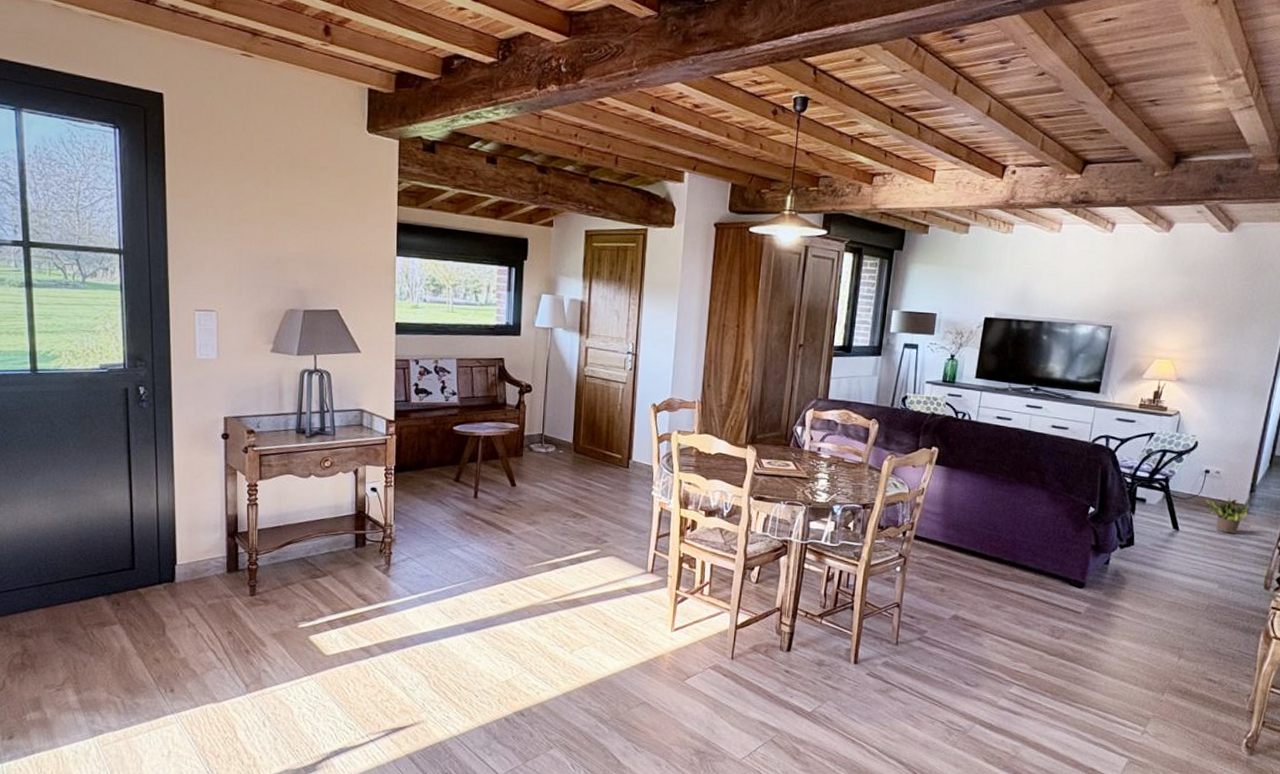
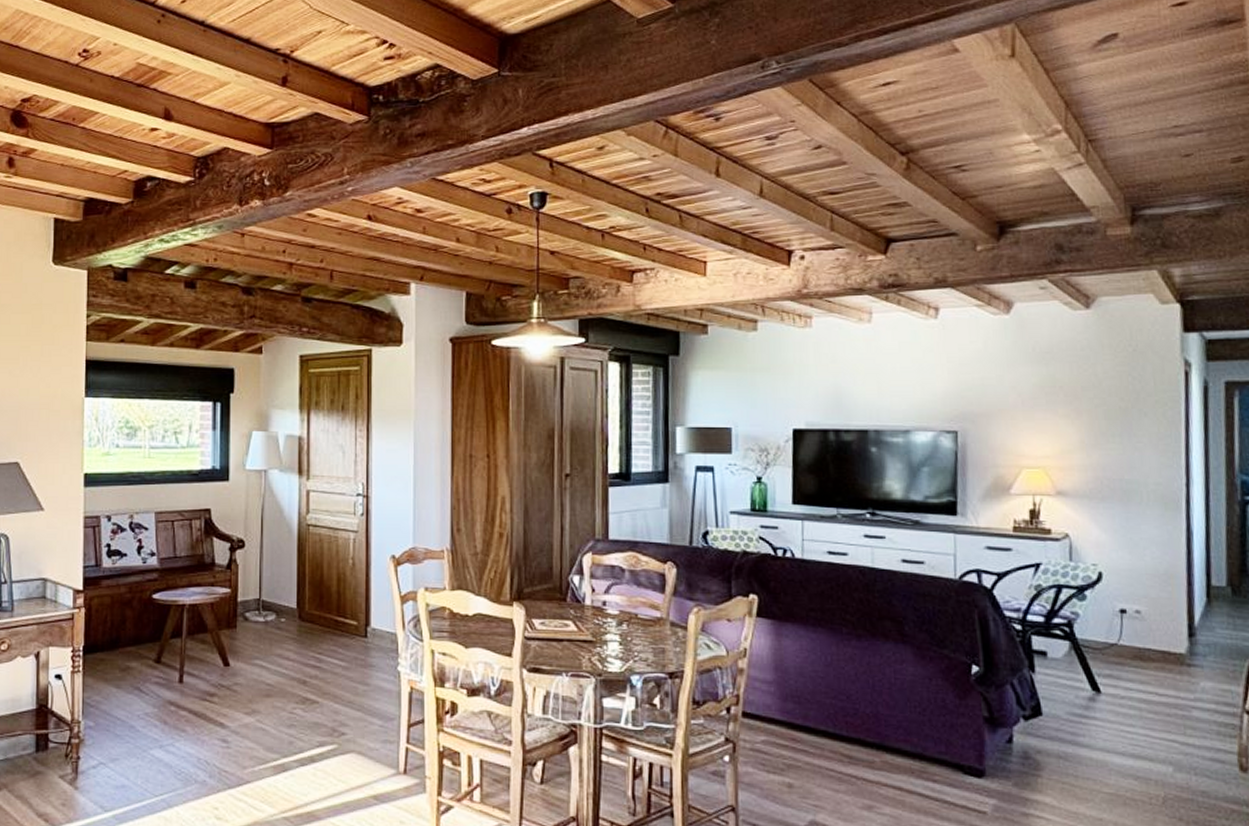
potted plant: present [1205,497,1250,534] -> none [1128,644,1194,695]

